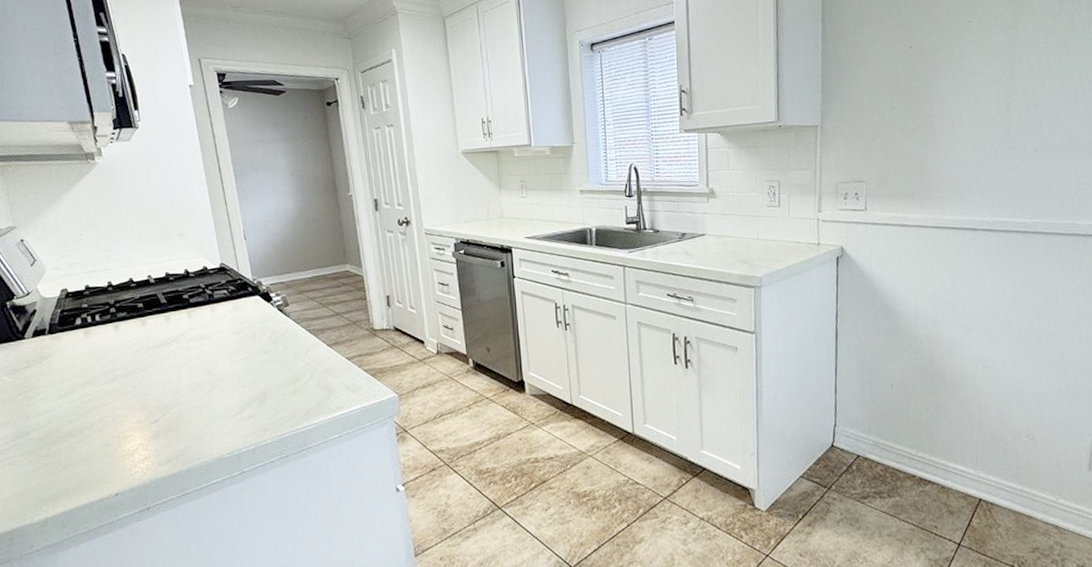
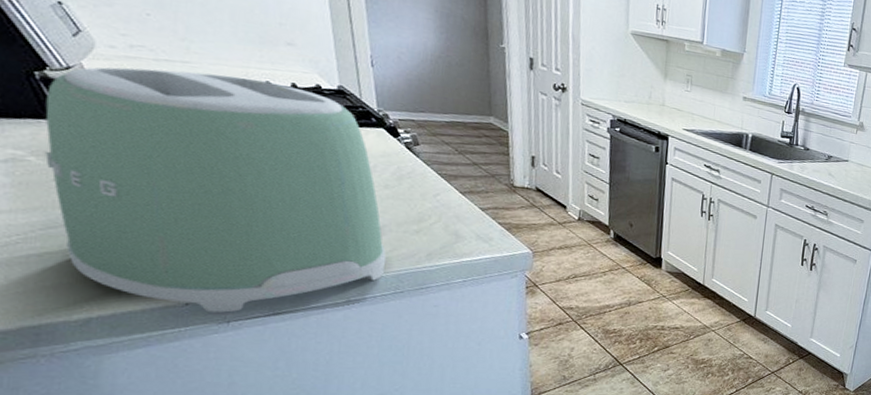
toaster: none [14,272,271,500] -> present [45,67,387,313]

